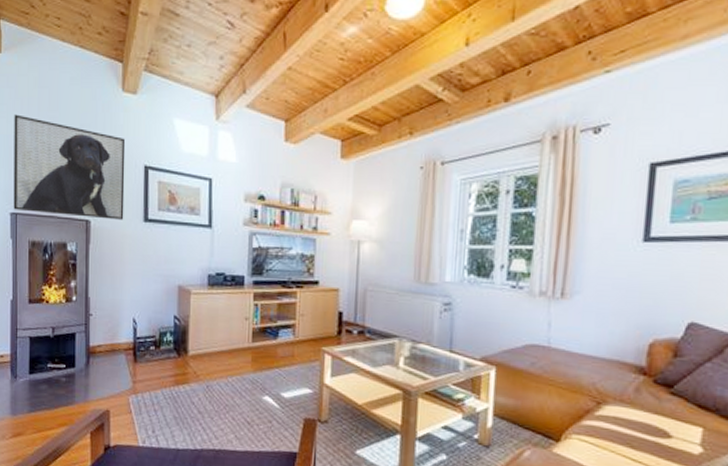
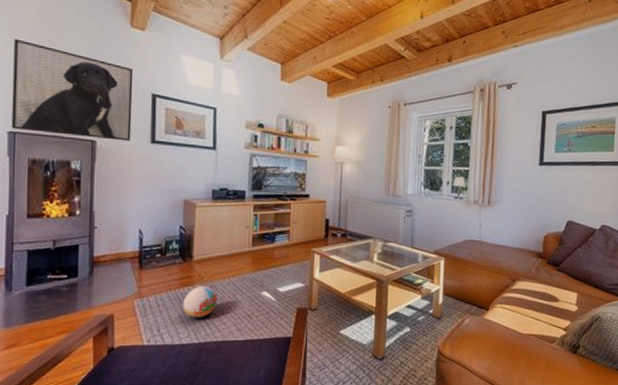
ball: none [178,384,214,422] -> present [183,286,217,318]

